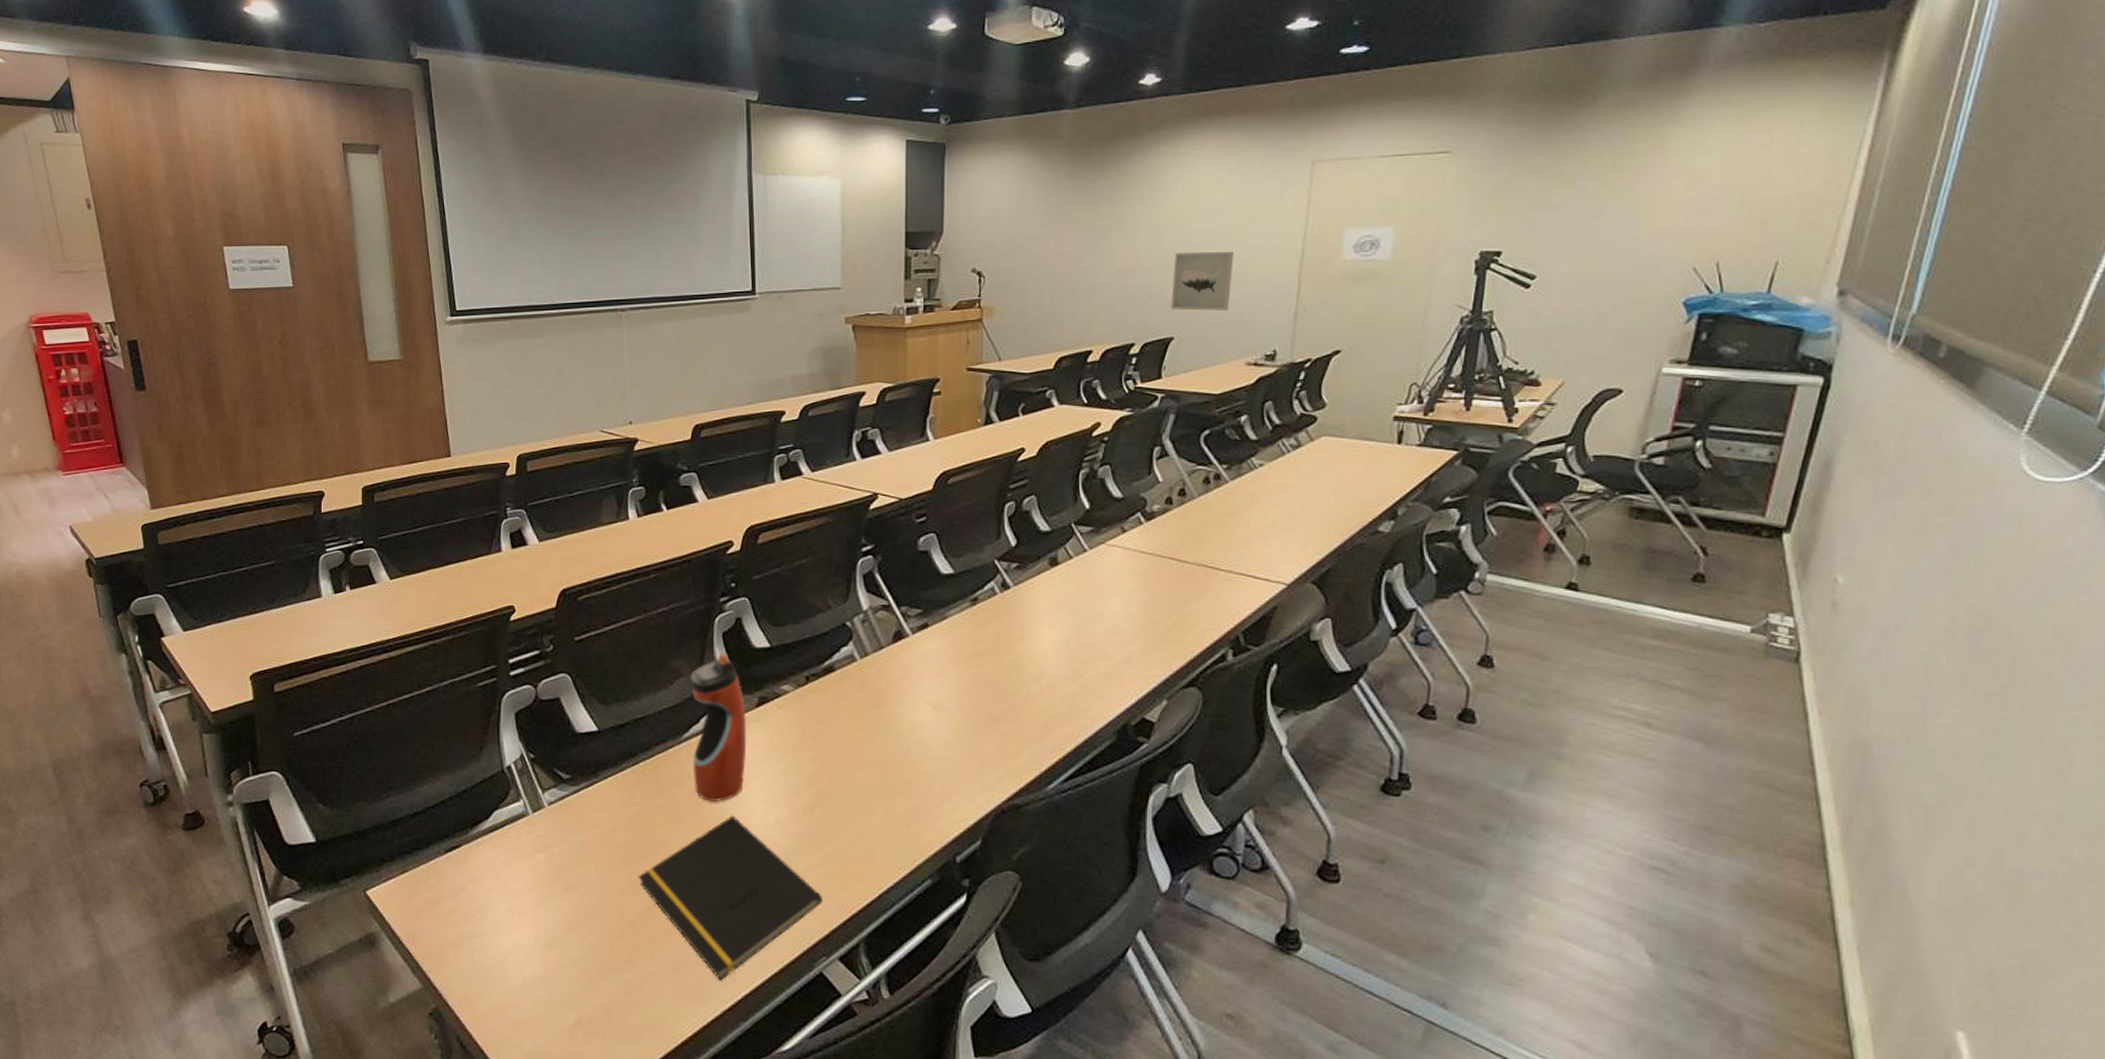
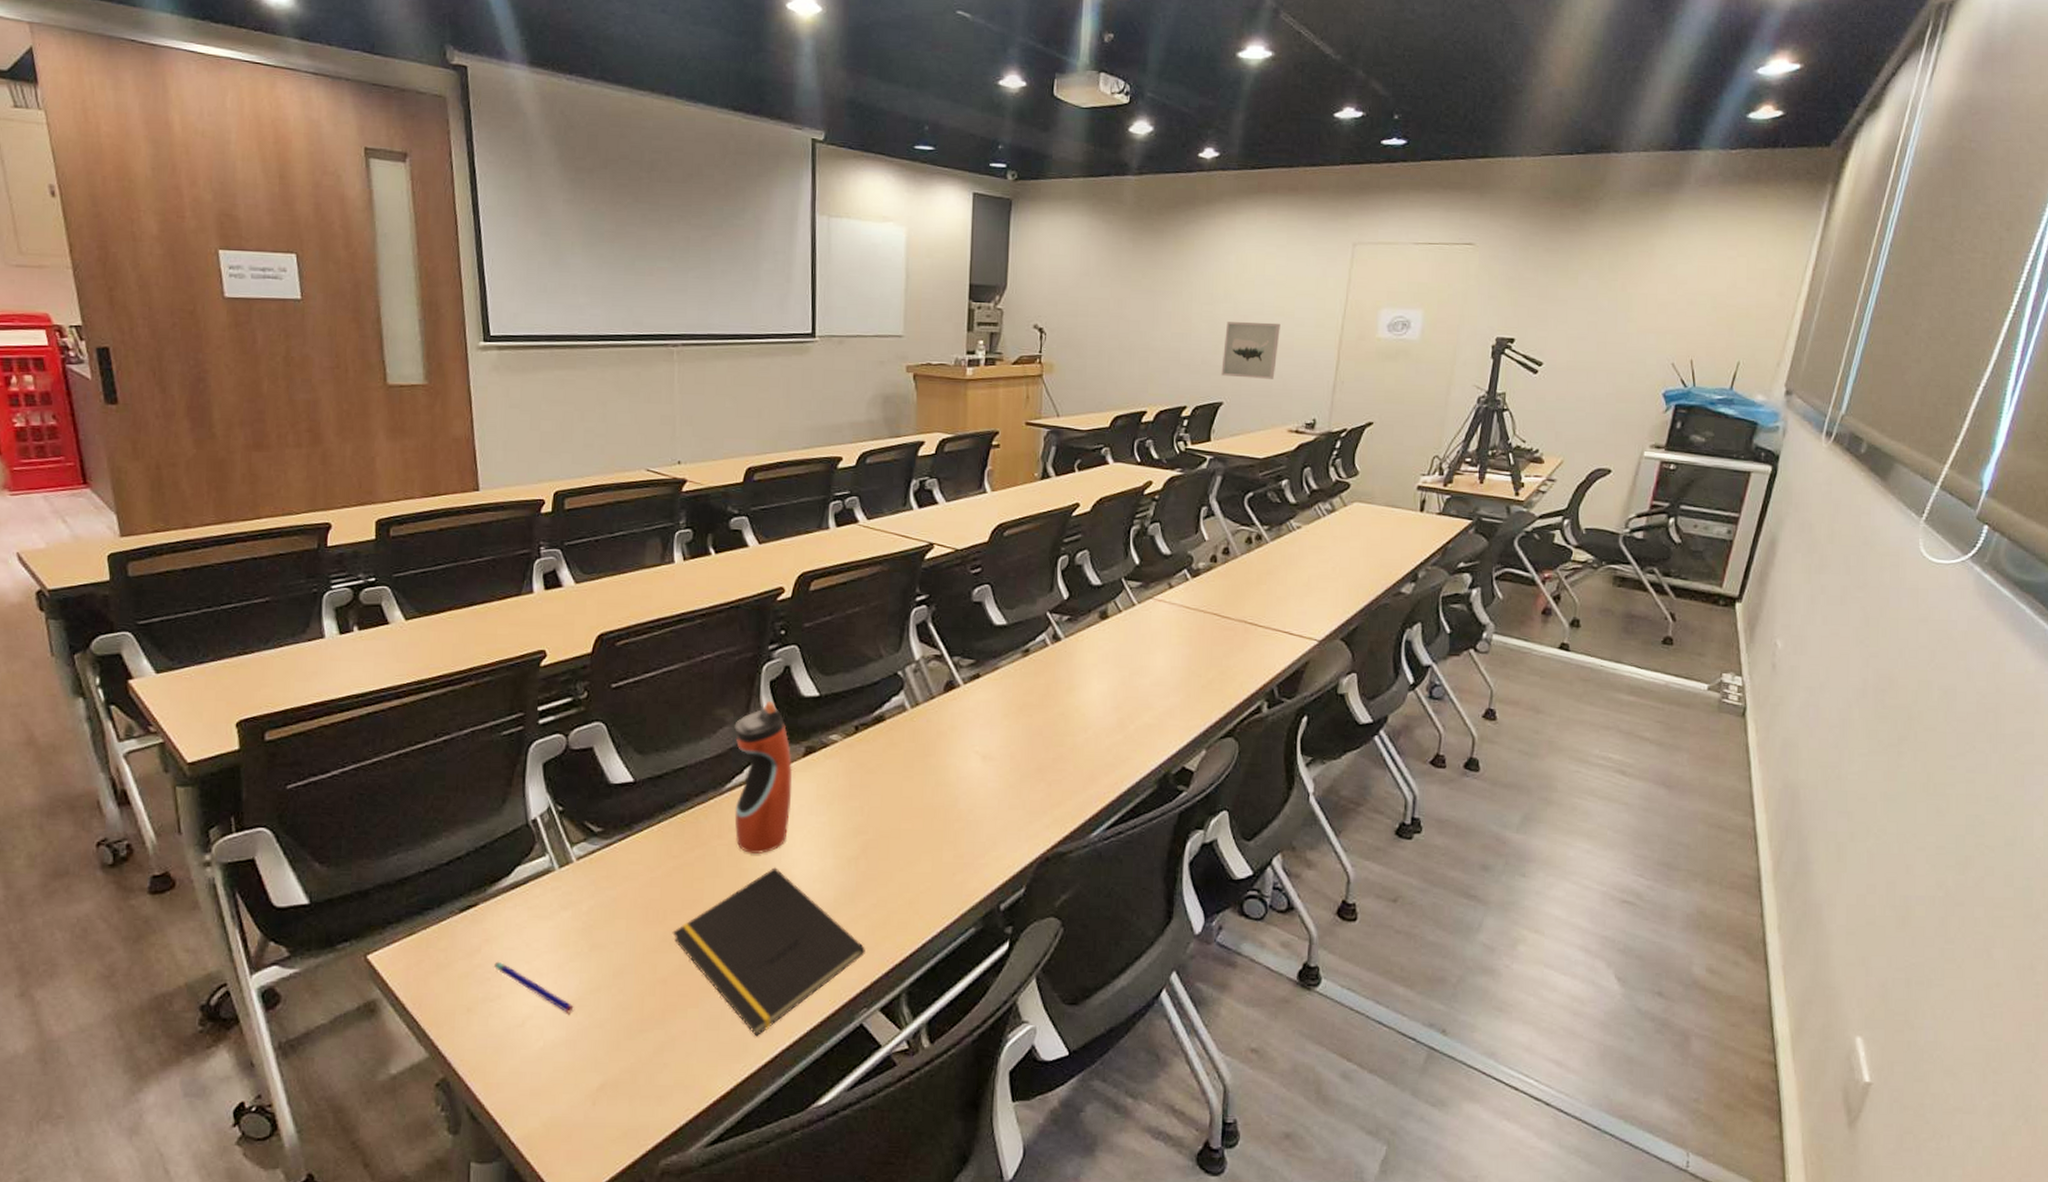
pen: none [477,899,550,951] -> present [494,961,574,1013]

